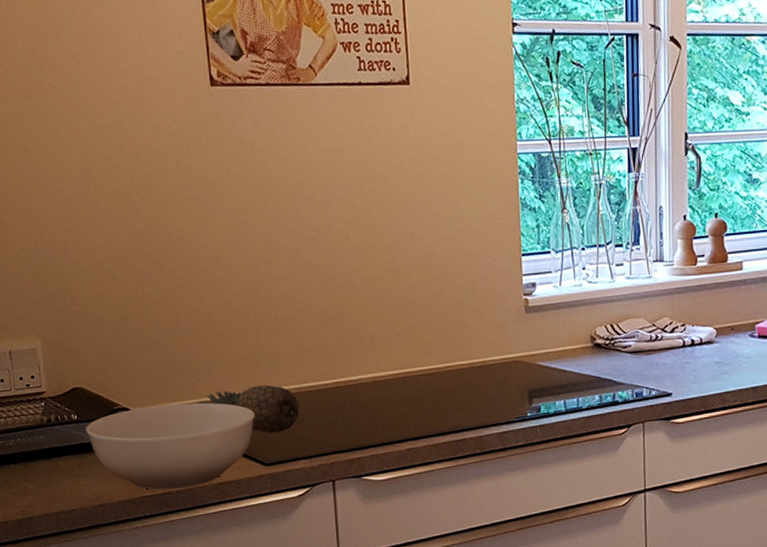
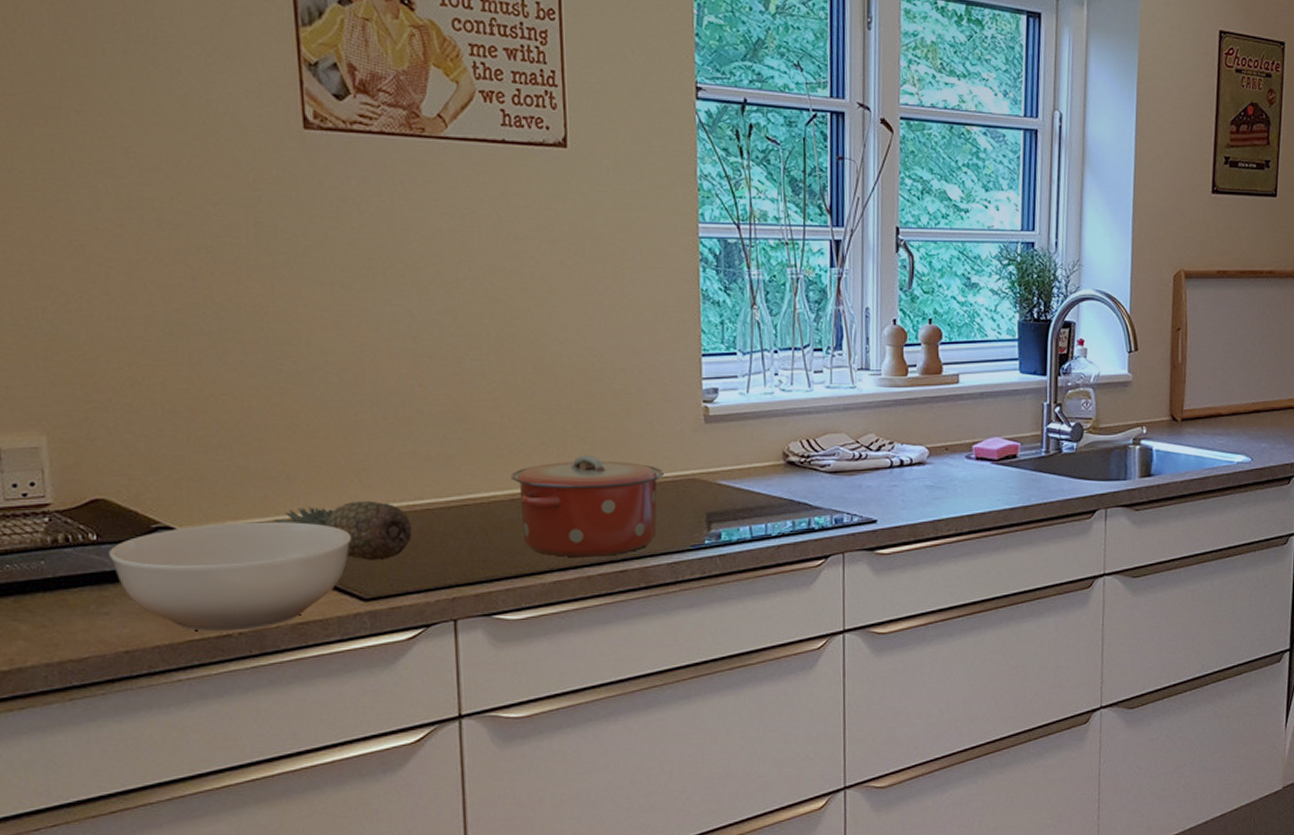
casserole: none [372,342,493,429] -> present [511,454,664,558]

